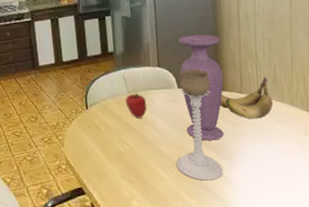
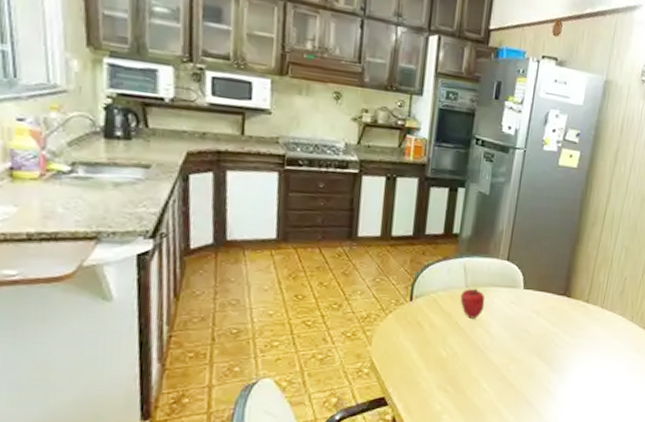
candle holder: present [176,69,223,181] -> none [502,268,560,395]
vase: present [178,34,224,141] -> none [522,228,580,352]
banana: present [219,77,274,119] -> none [563,288,616,332]

